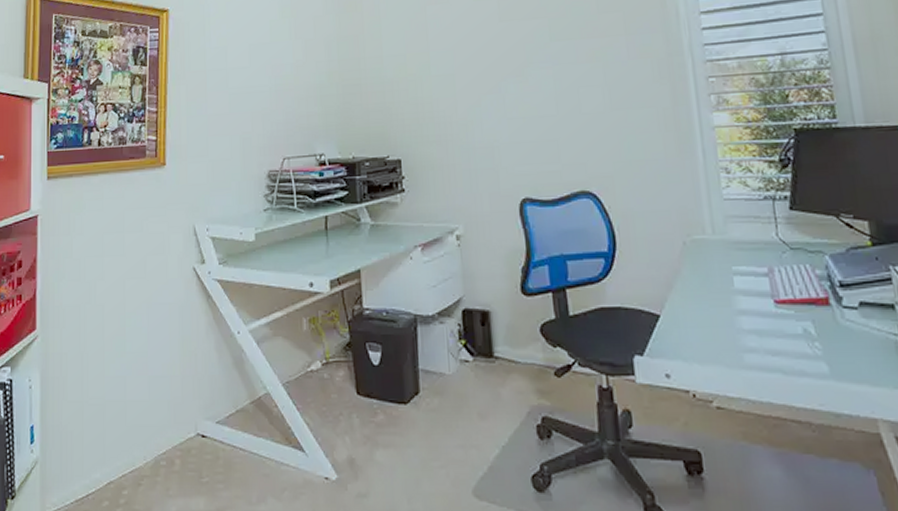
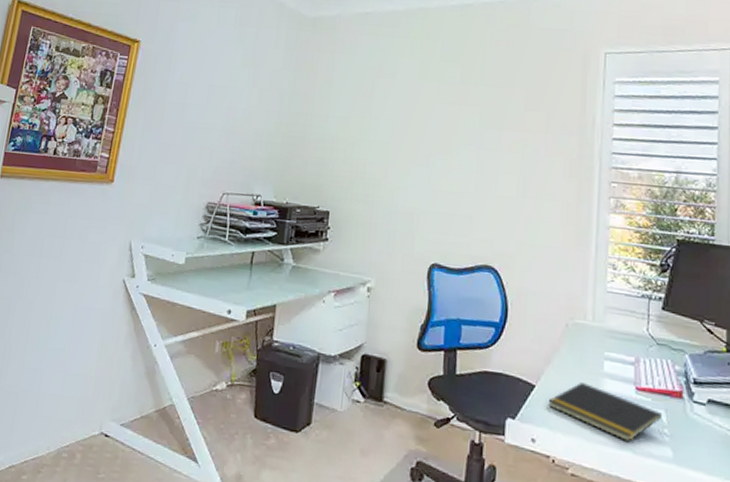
notepad: none [677,304,810,362] -> present [548,382,662,442]

